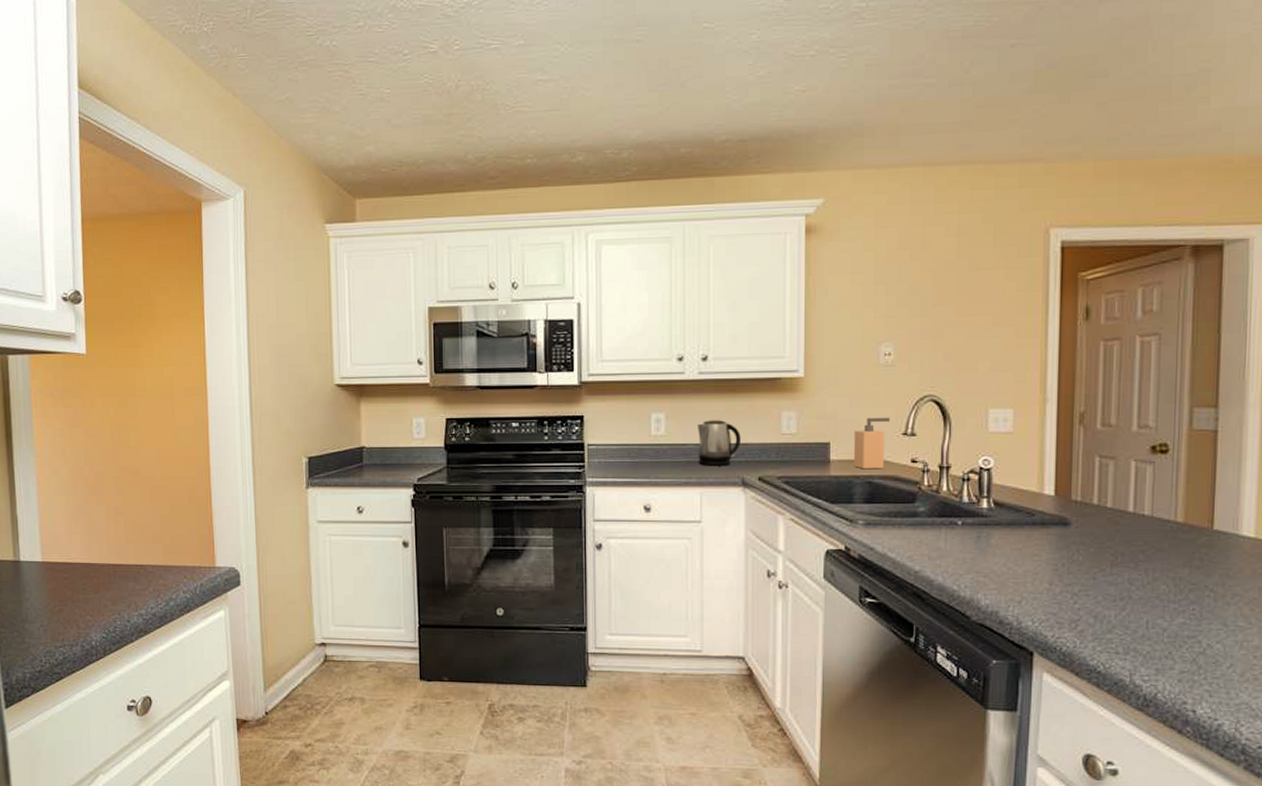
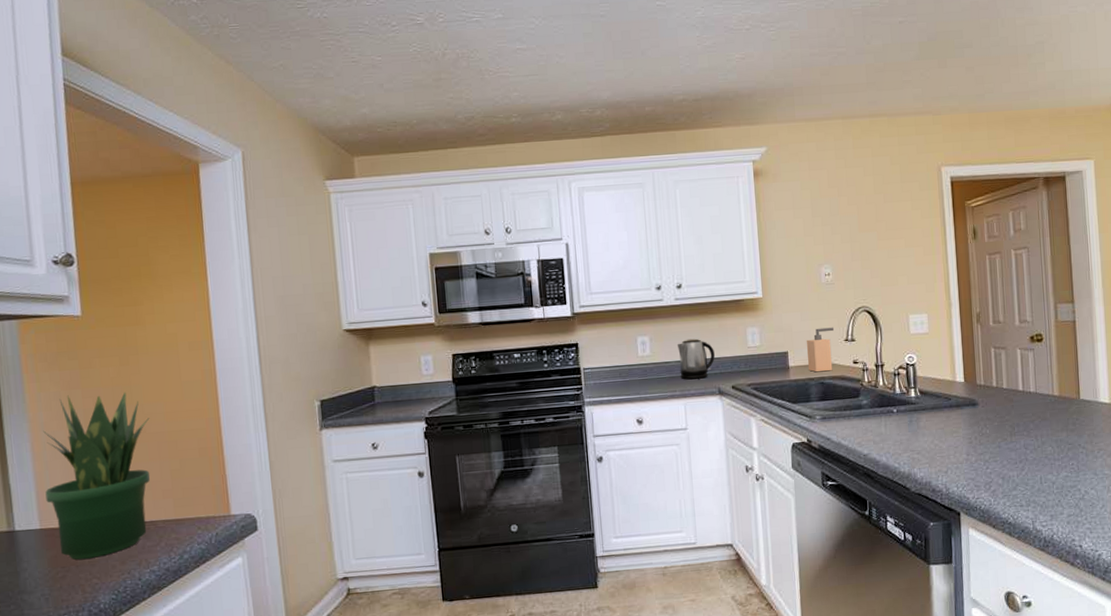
planter: none [48,433,144,596] -> present [43,392,151,560]

